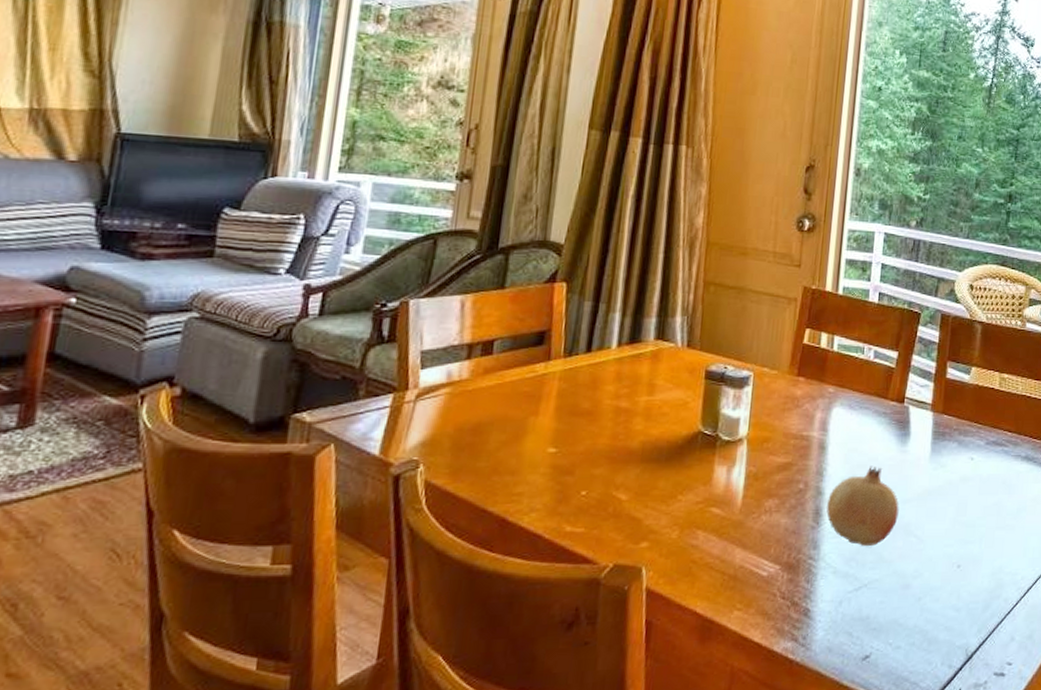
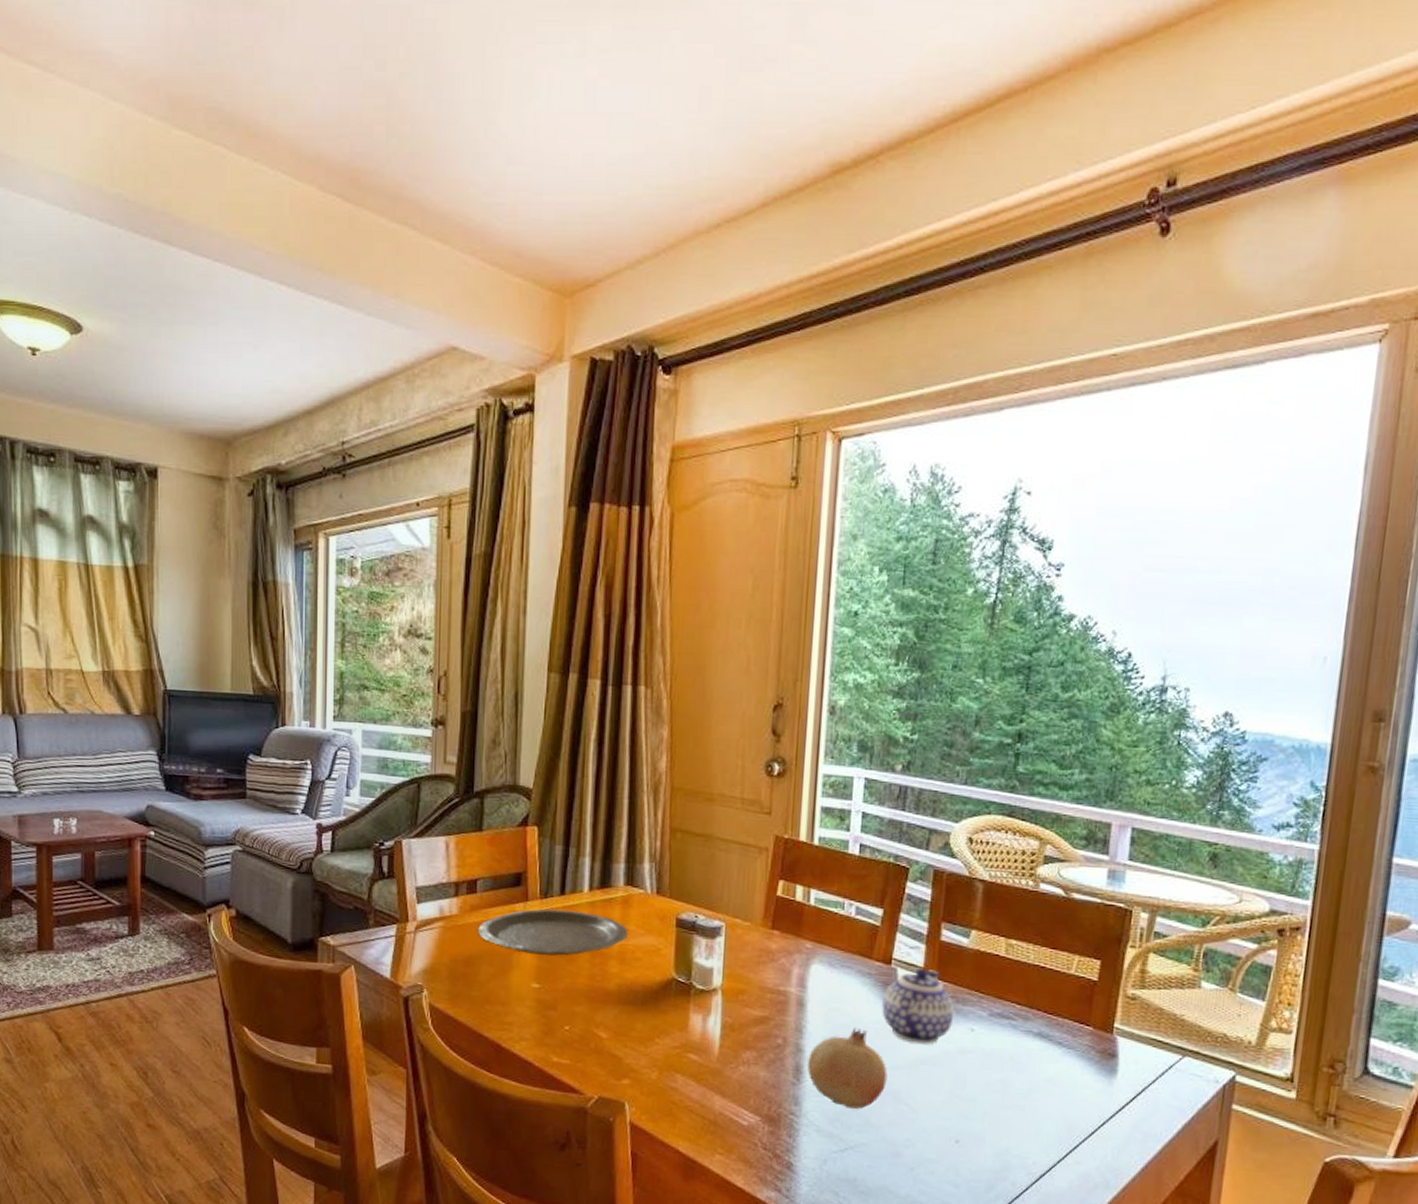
plate: none [490,367,656,416] -> present [478,909,628,956]
teapot: none [895,404,958,476] -> present [882,968,955,1044]

